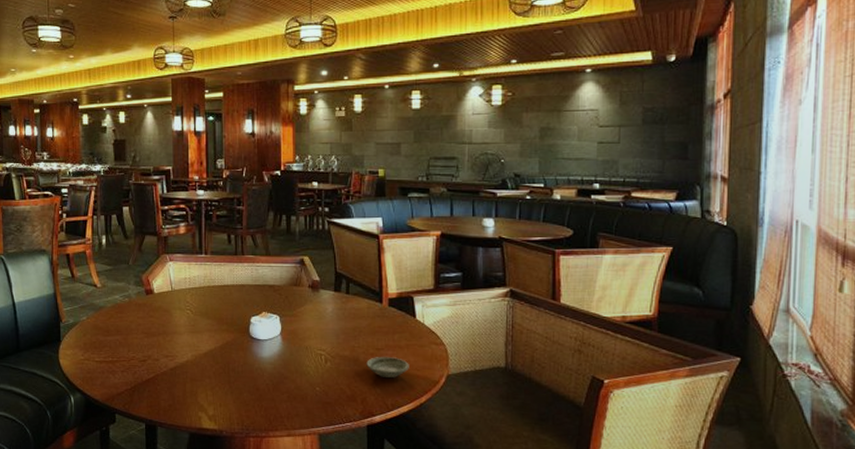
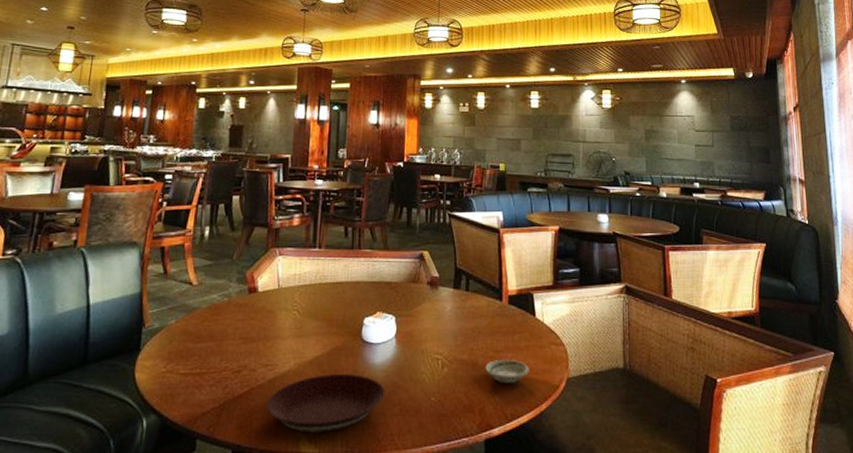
plate: none [170,365,274,414] -> present [266,374,385,434]

